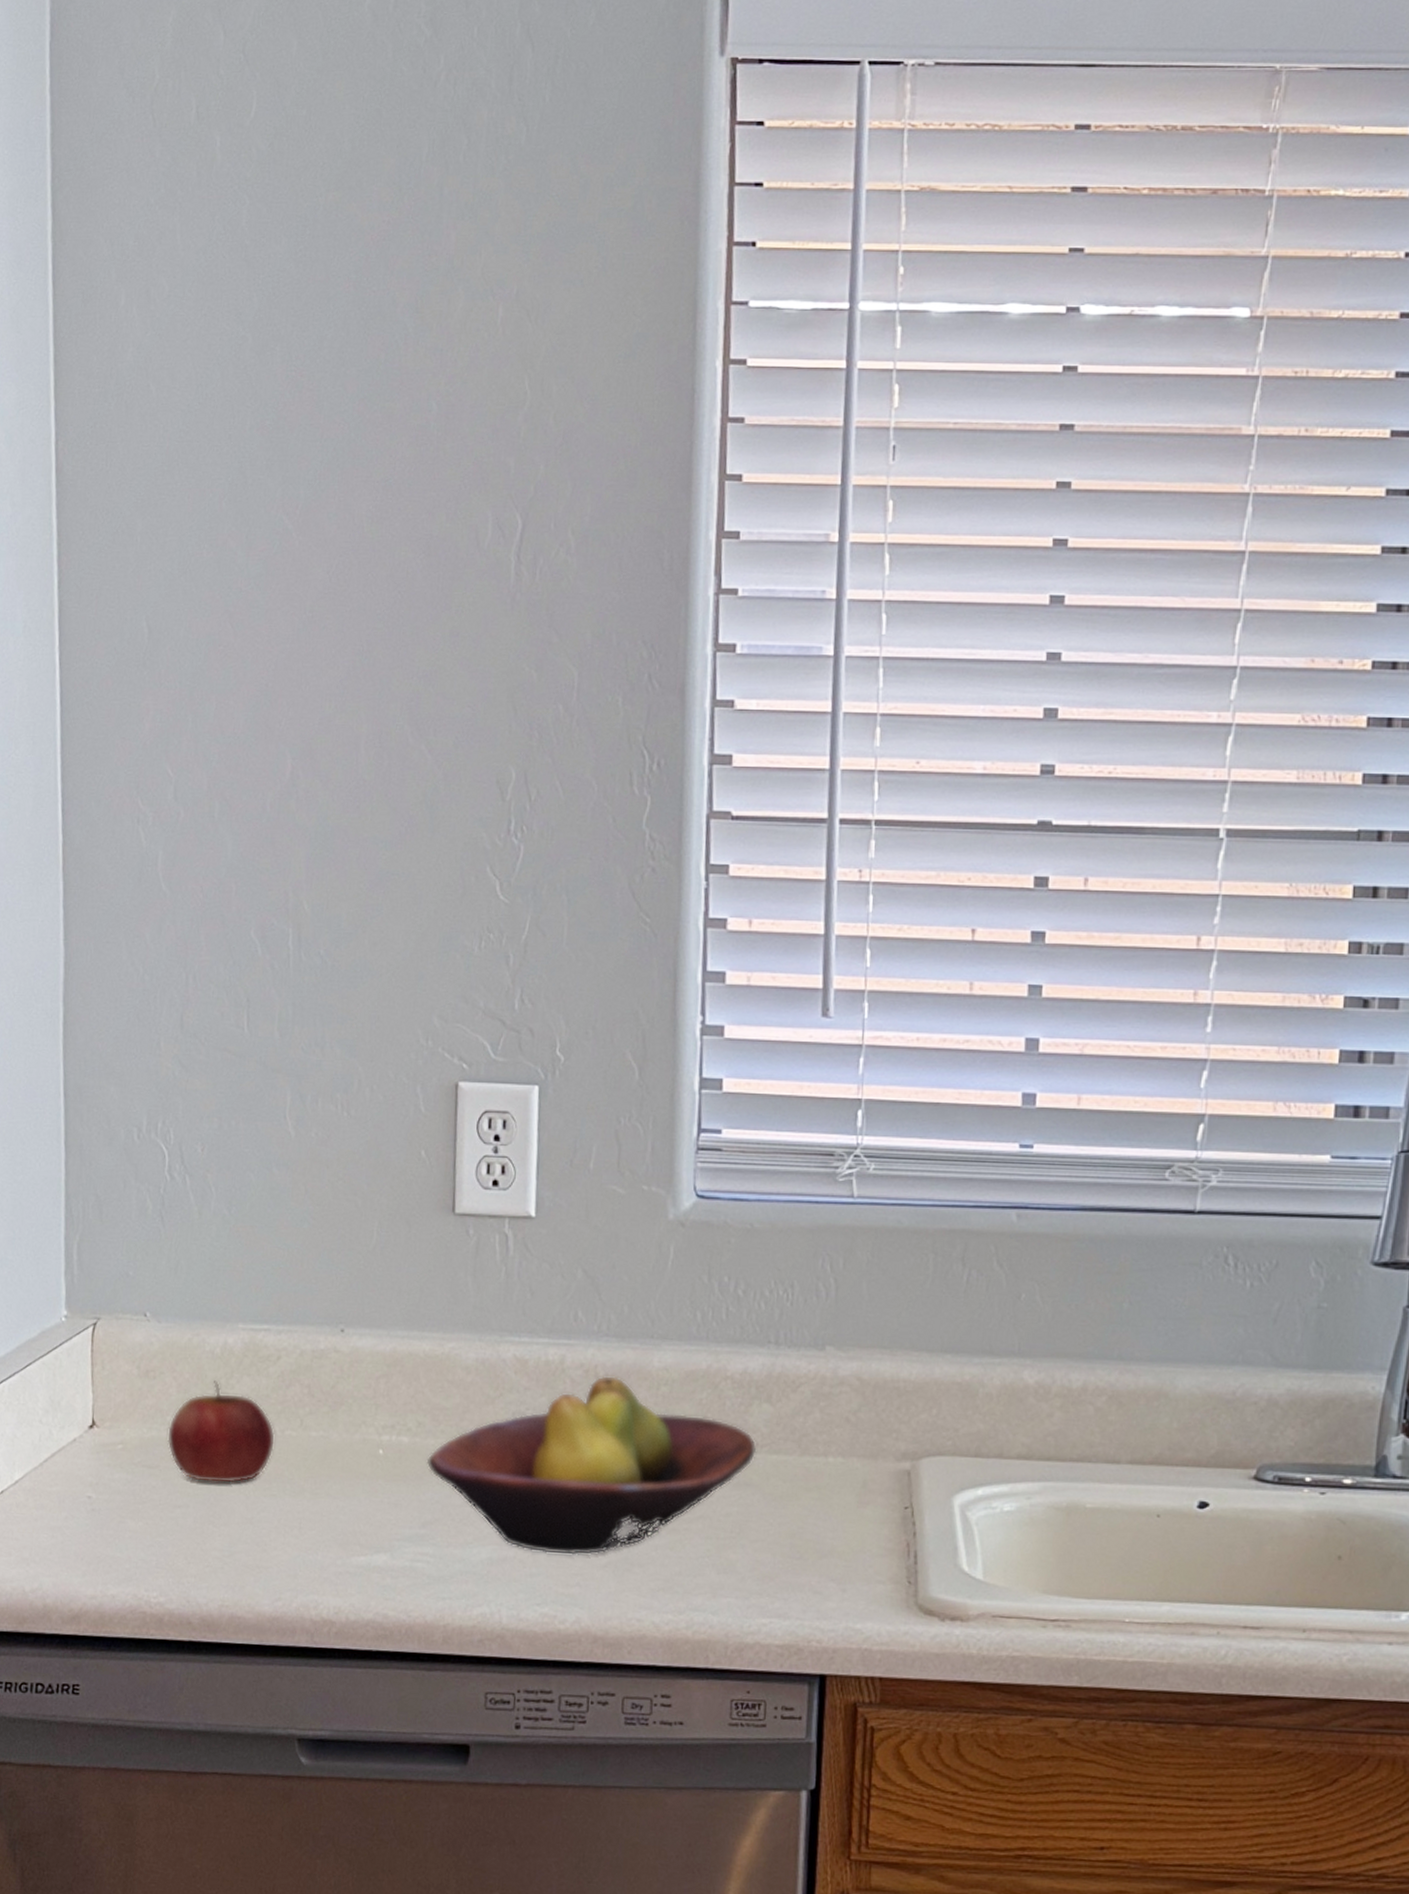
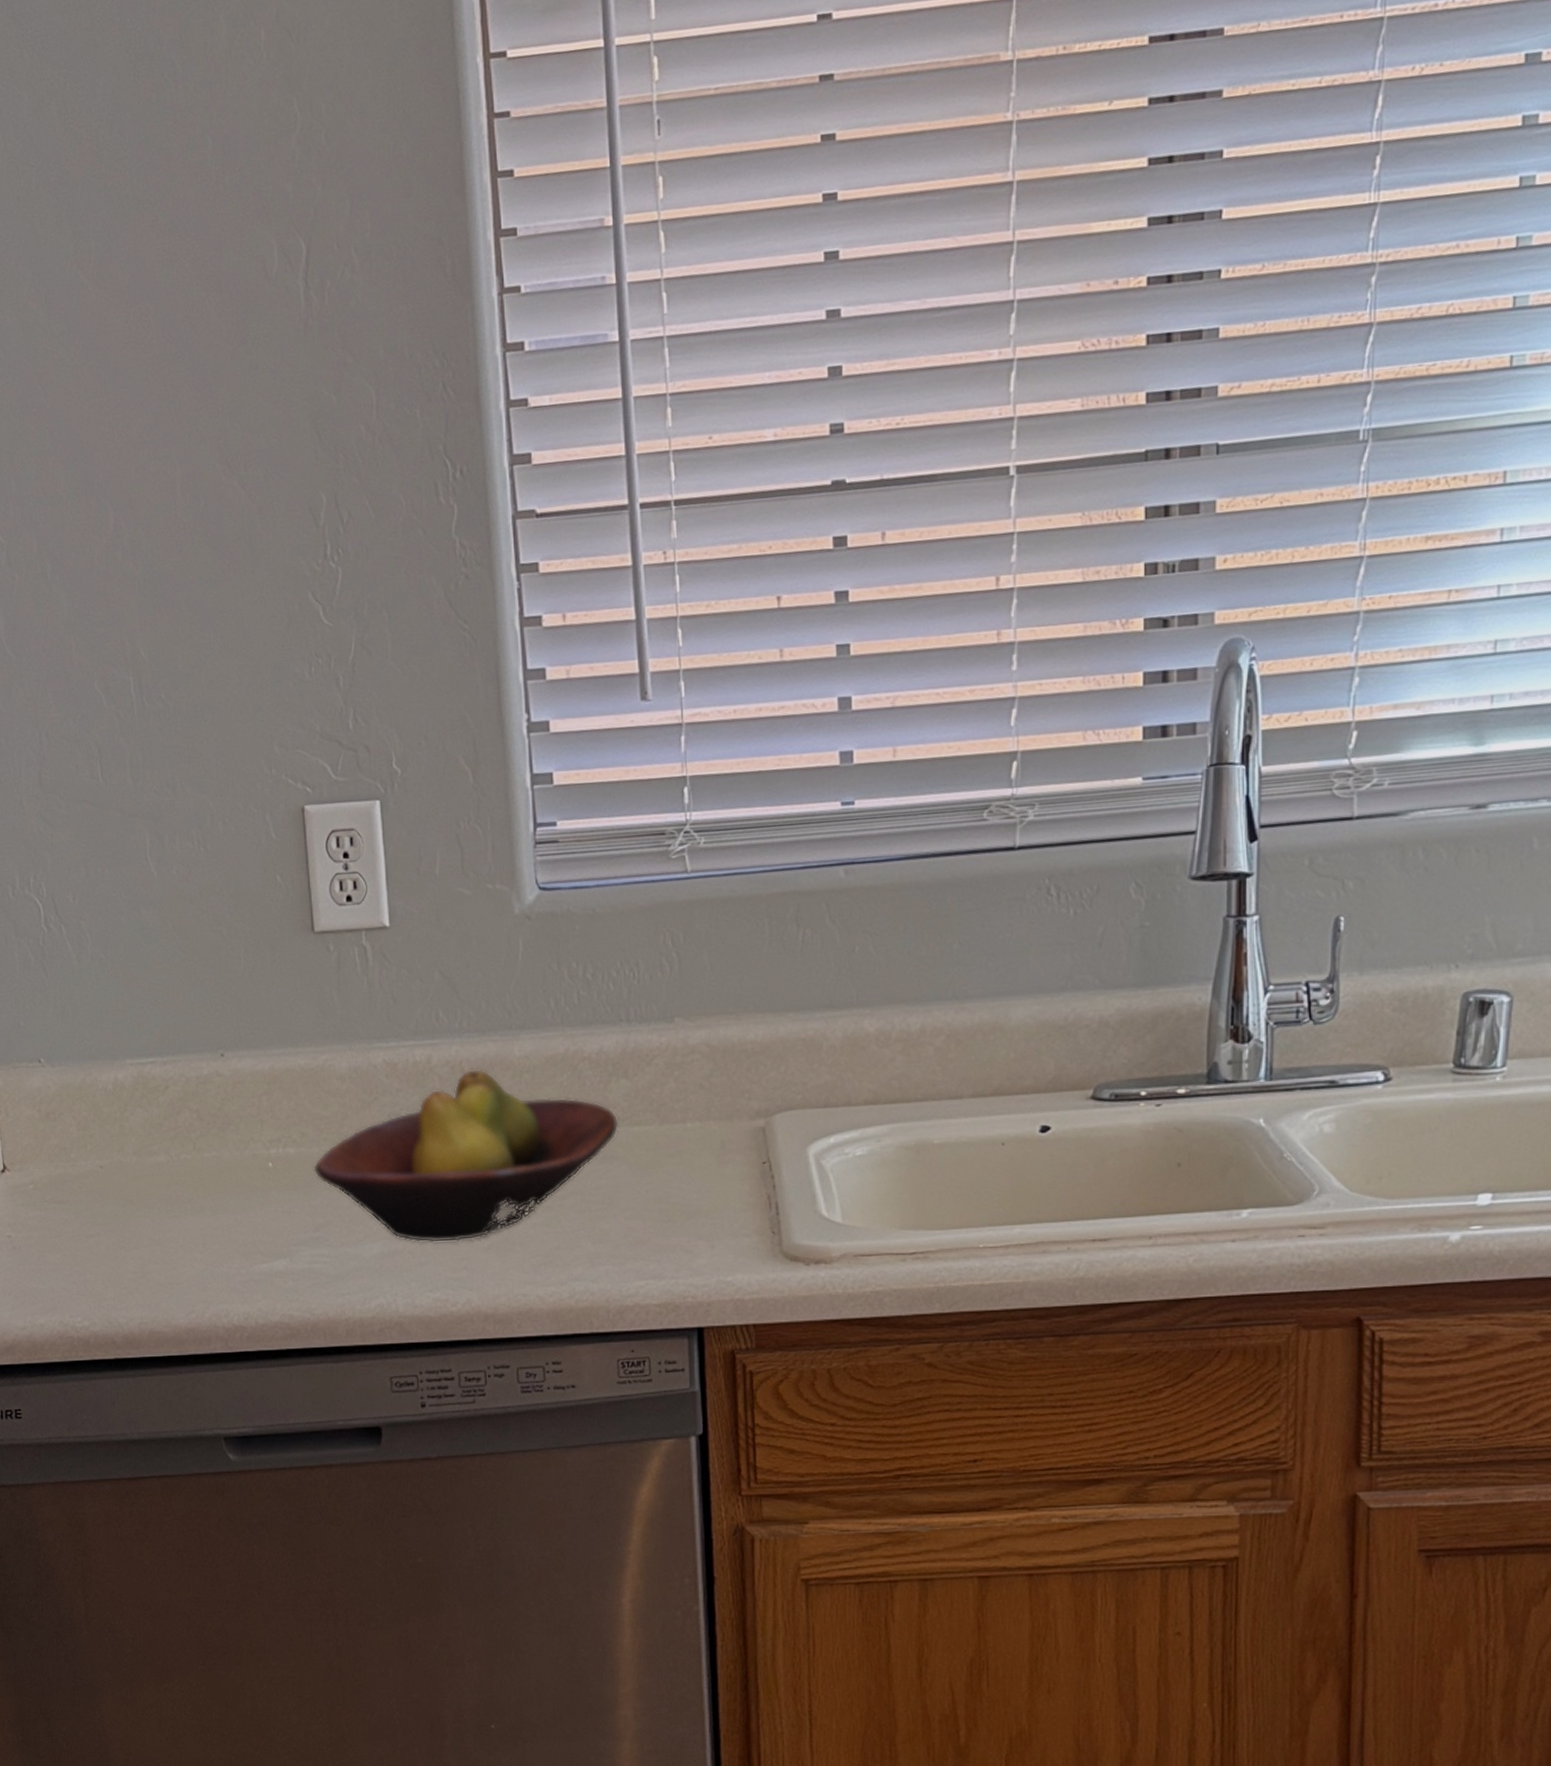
apple: present [166,1380,276,1484] -> none [72,1115,173,1212]

